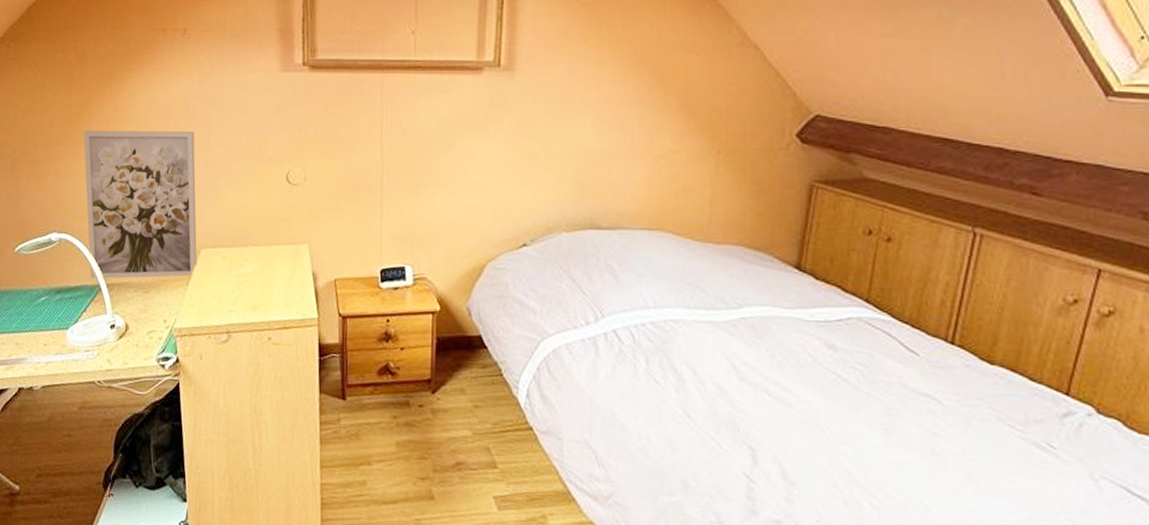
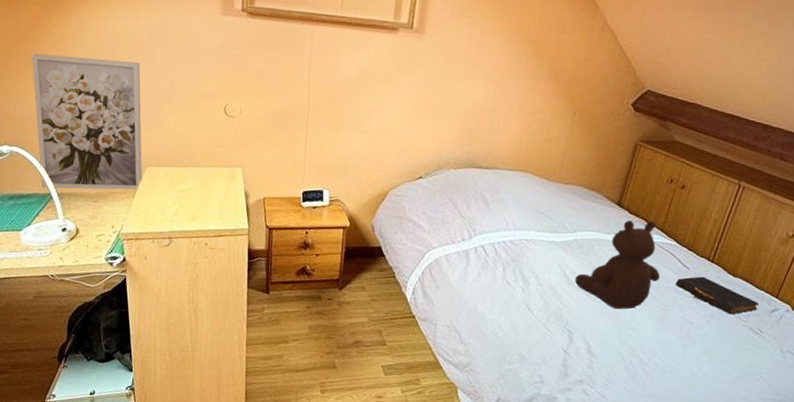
teddy bear: none [749,287,875,415] -> present [574,220,660,309]
book: none [901,365,1039,422] -> present [675,276,759,315]

